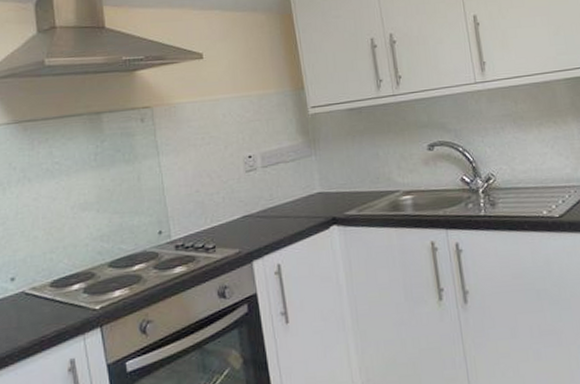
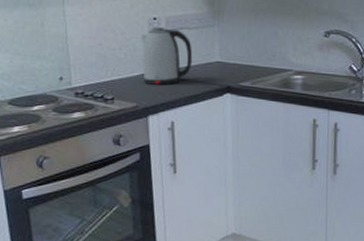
kettle: none [237,164,293,227] -> present [141,27,193,85]

